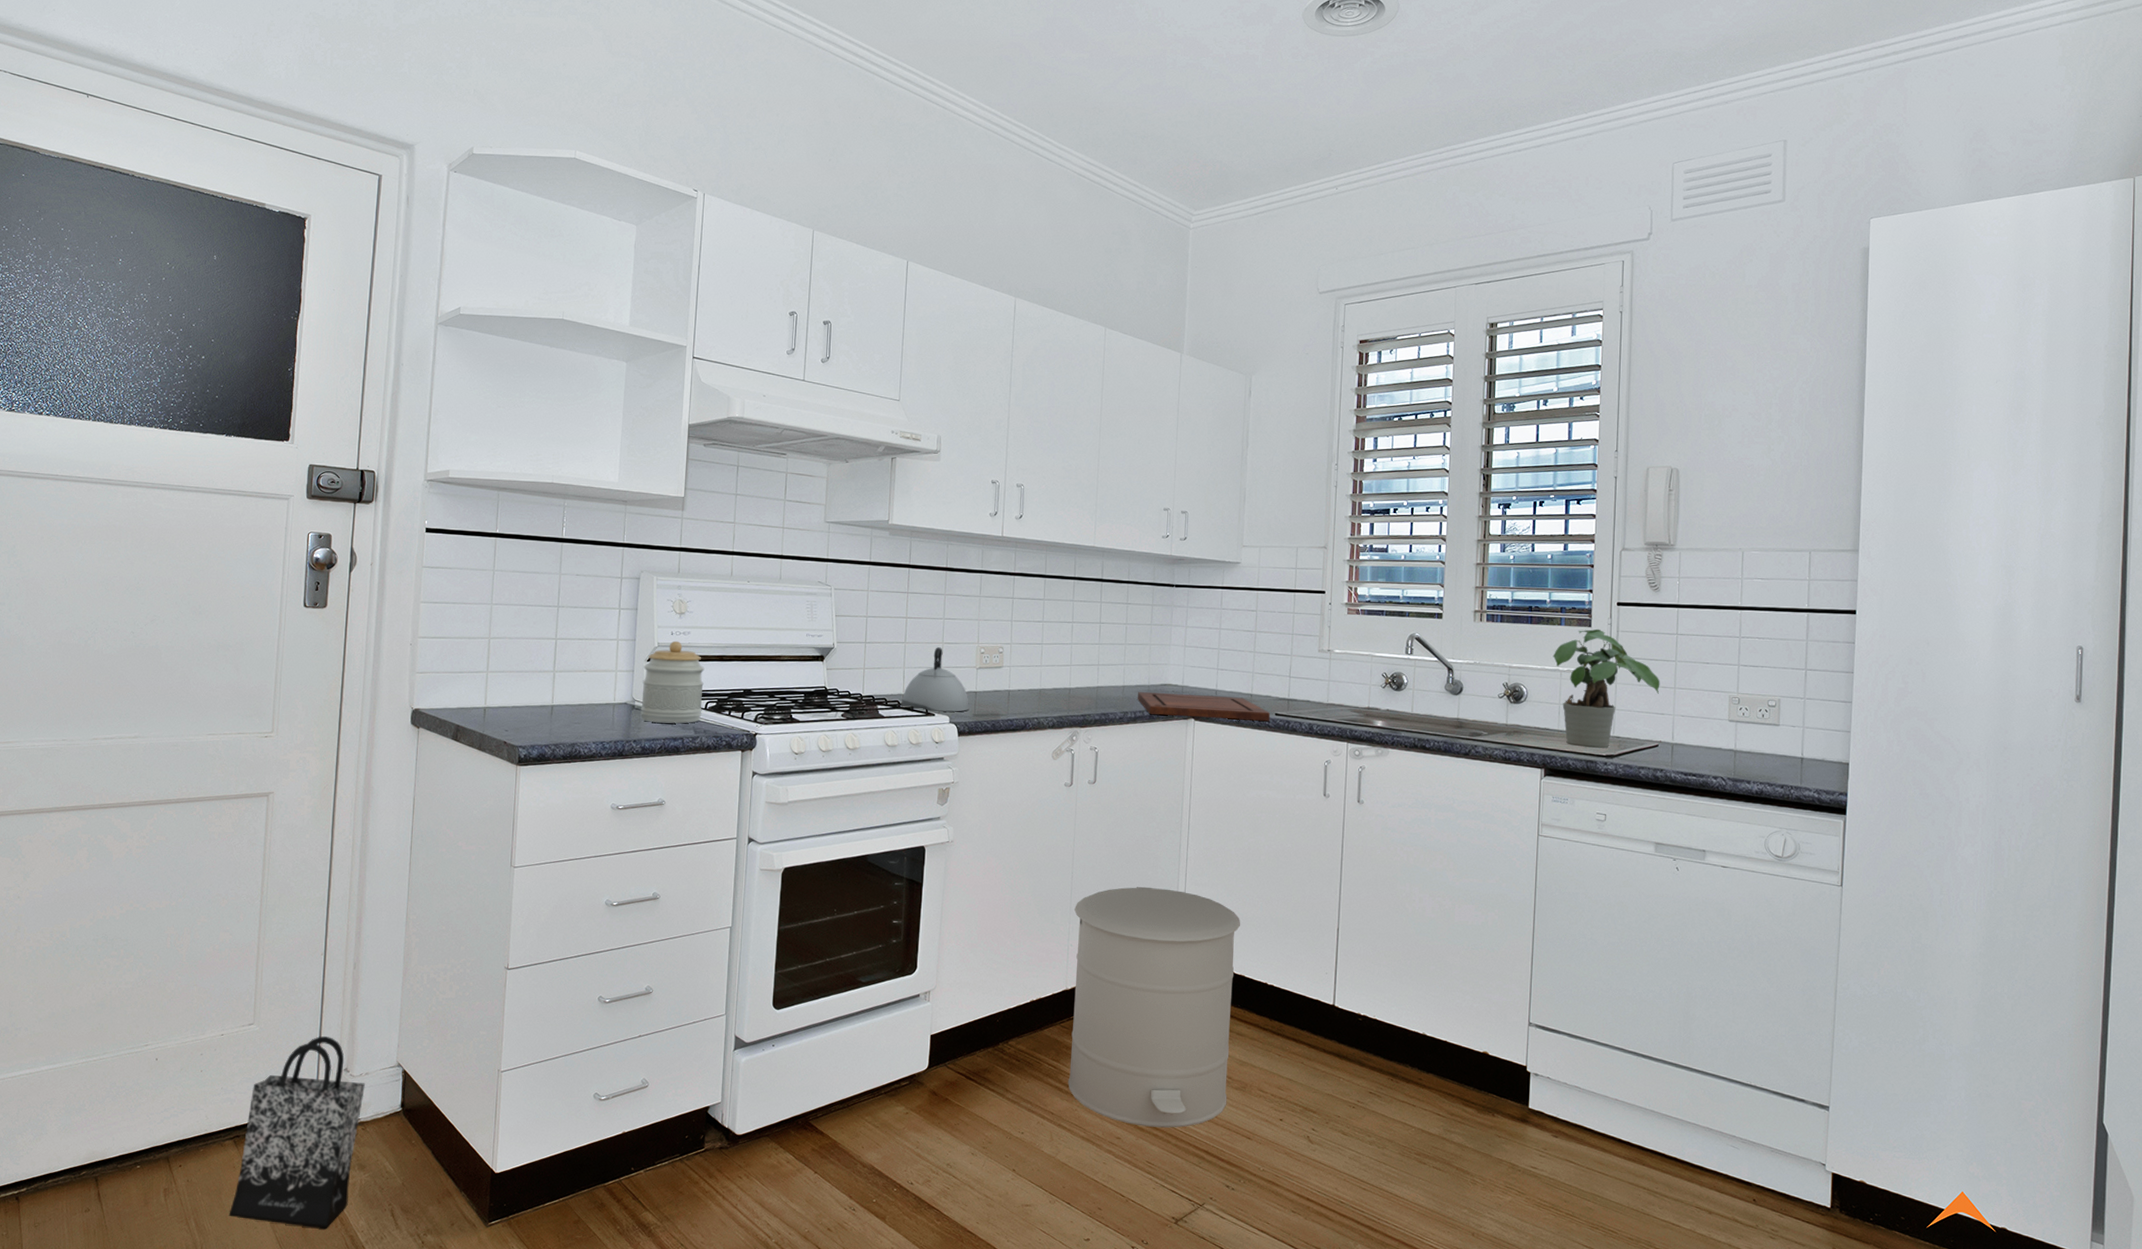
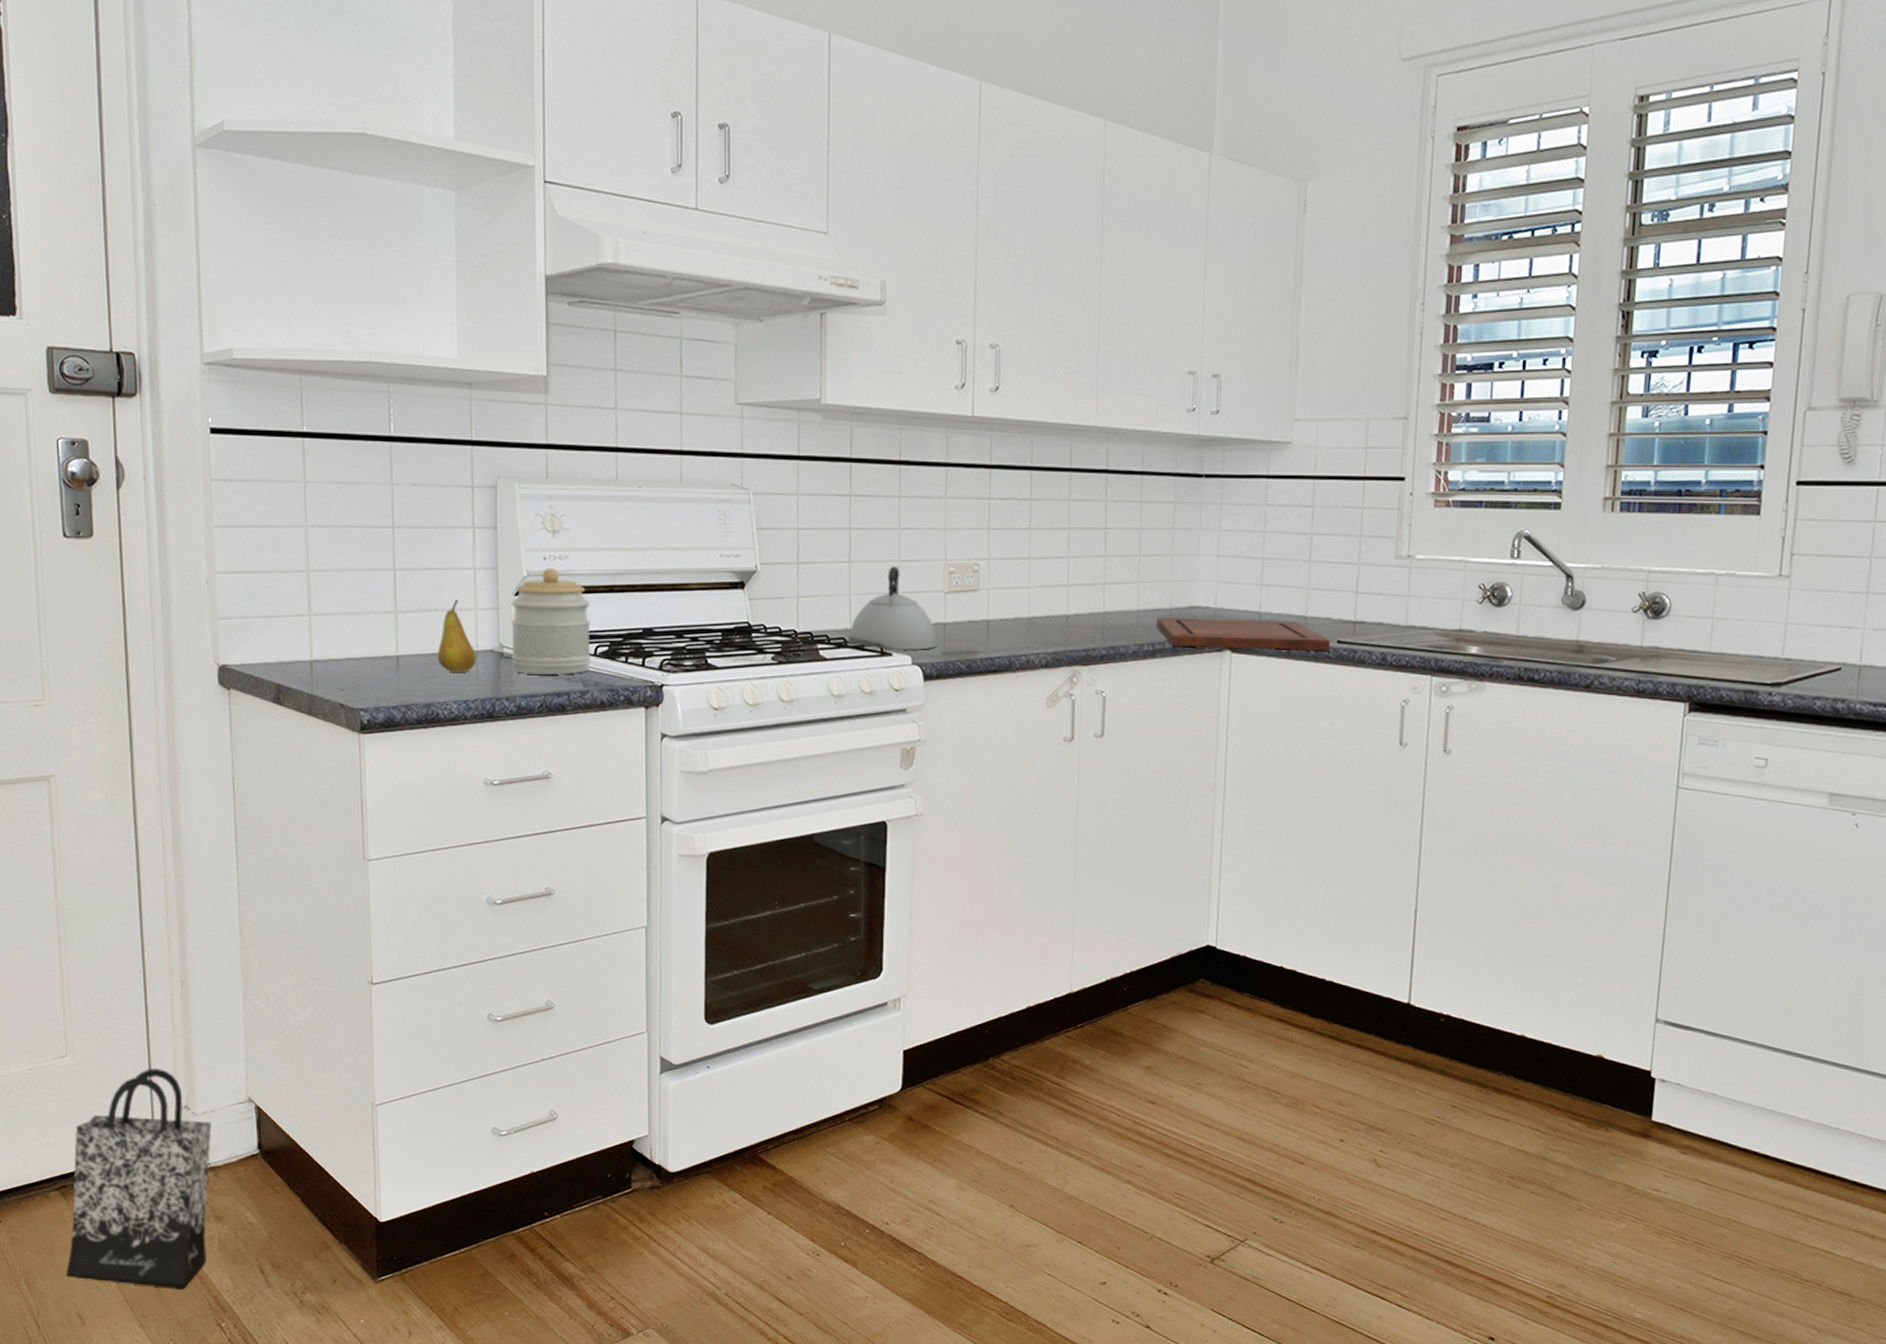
fruit: none [583,663,614,720] -> present [437,600,476,672]
trash can: present [1068,886,1241,1128] -> none [1076,864,1292,1153]
potted plant: present [1552,629,1660,748] -> none [1706,517,1849,674]

